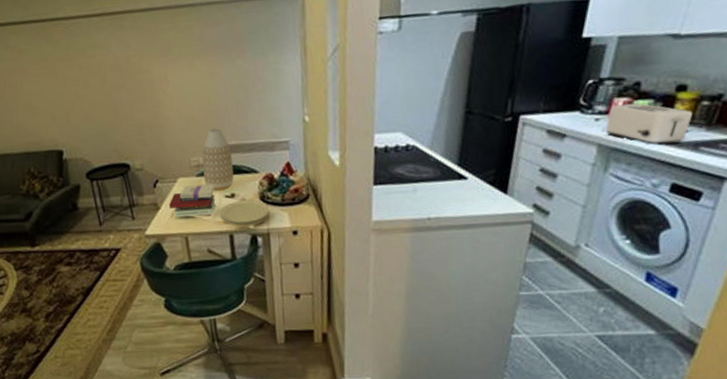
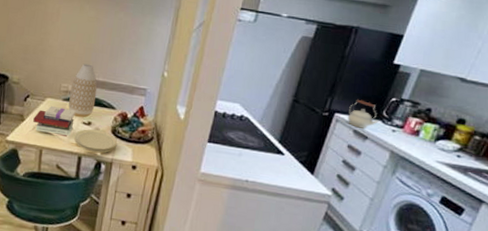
kettle: none [536,91,576,127] -> present [347,99,379,129]
toaster: present [605,103,692,145] -> none [398,122,466,166]

